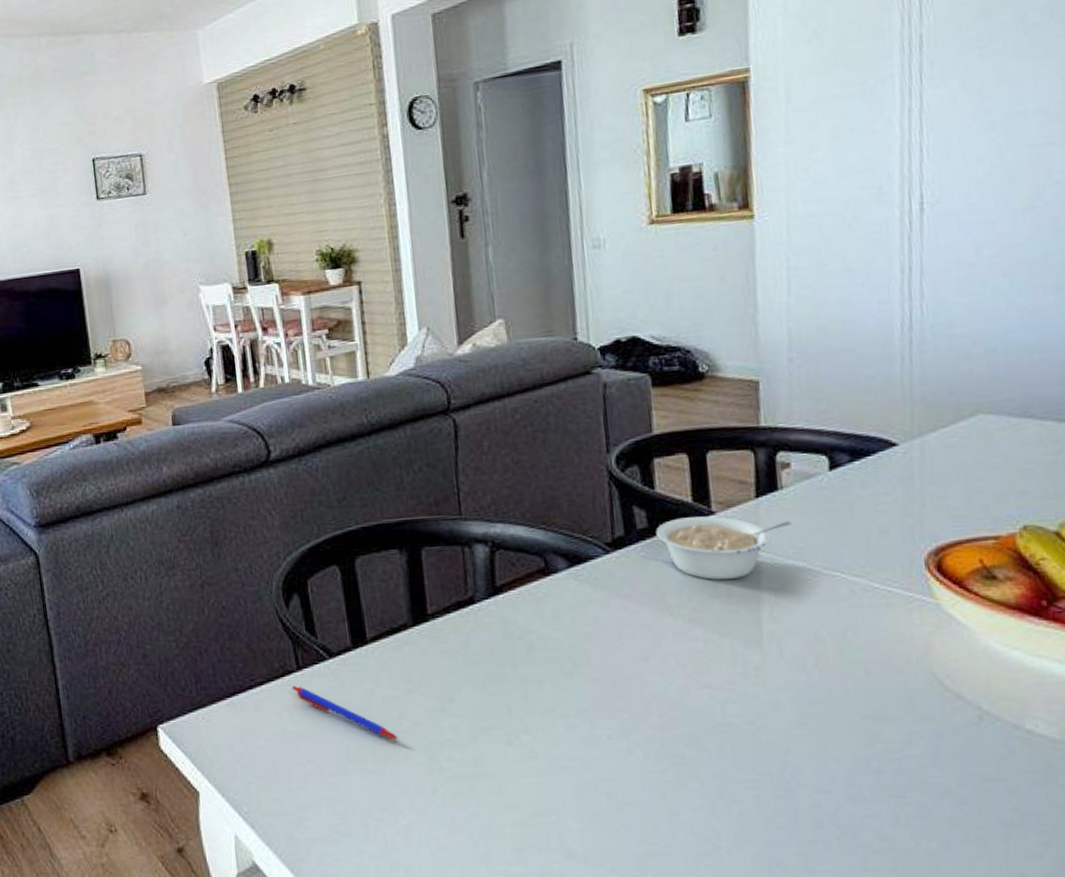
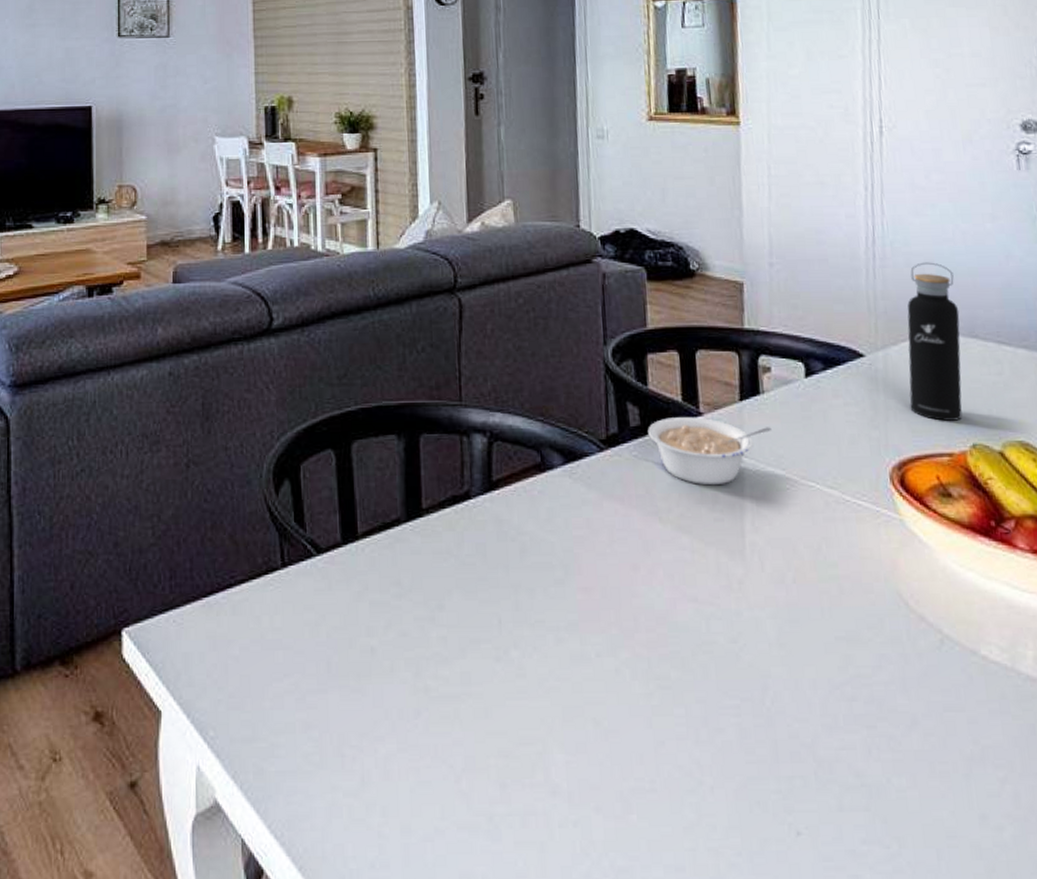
pen: present [291,685,401,741] -> none [274,585,386,653]
water bottle: none [949,342,1012,505] -> present [907,262,962,421]

